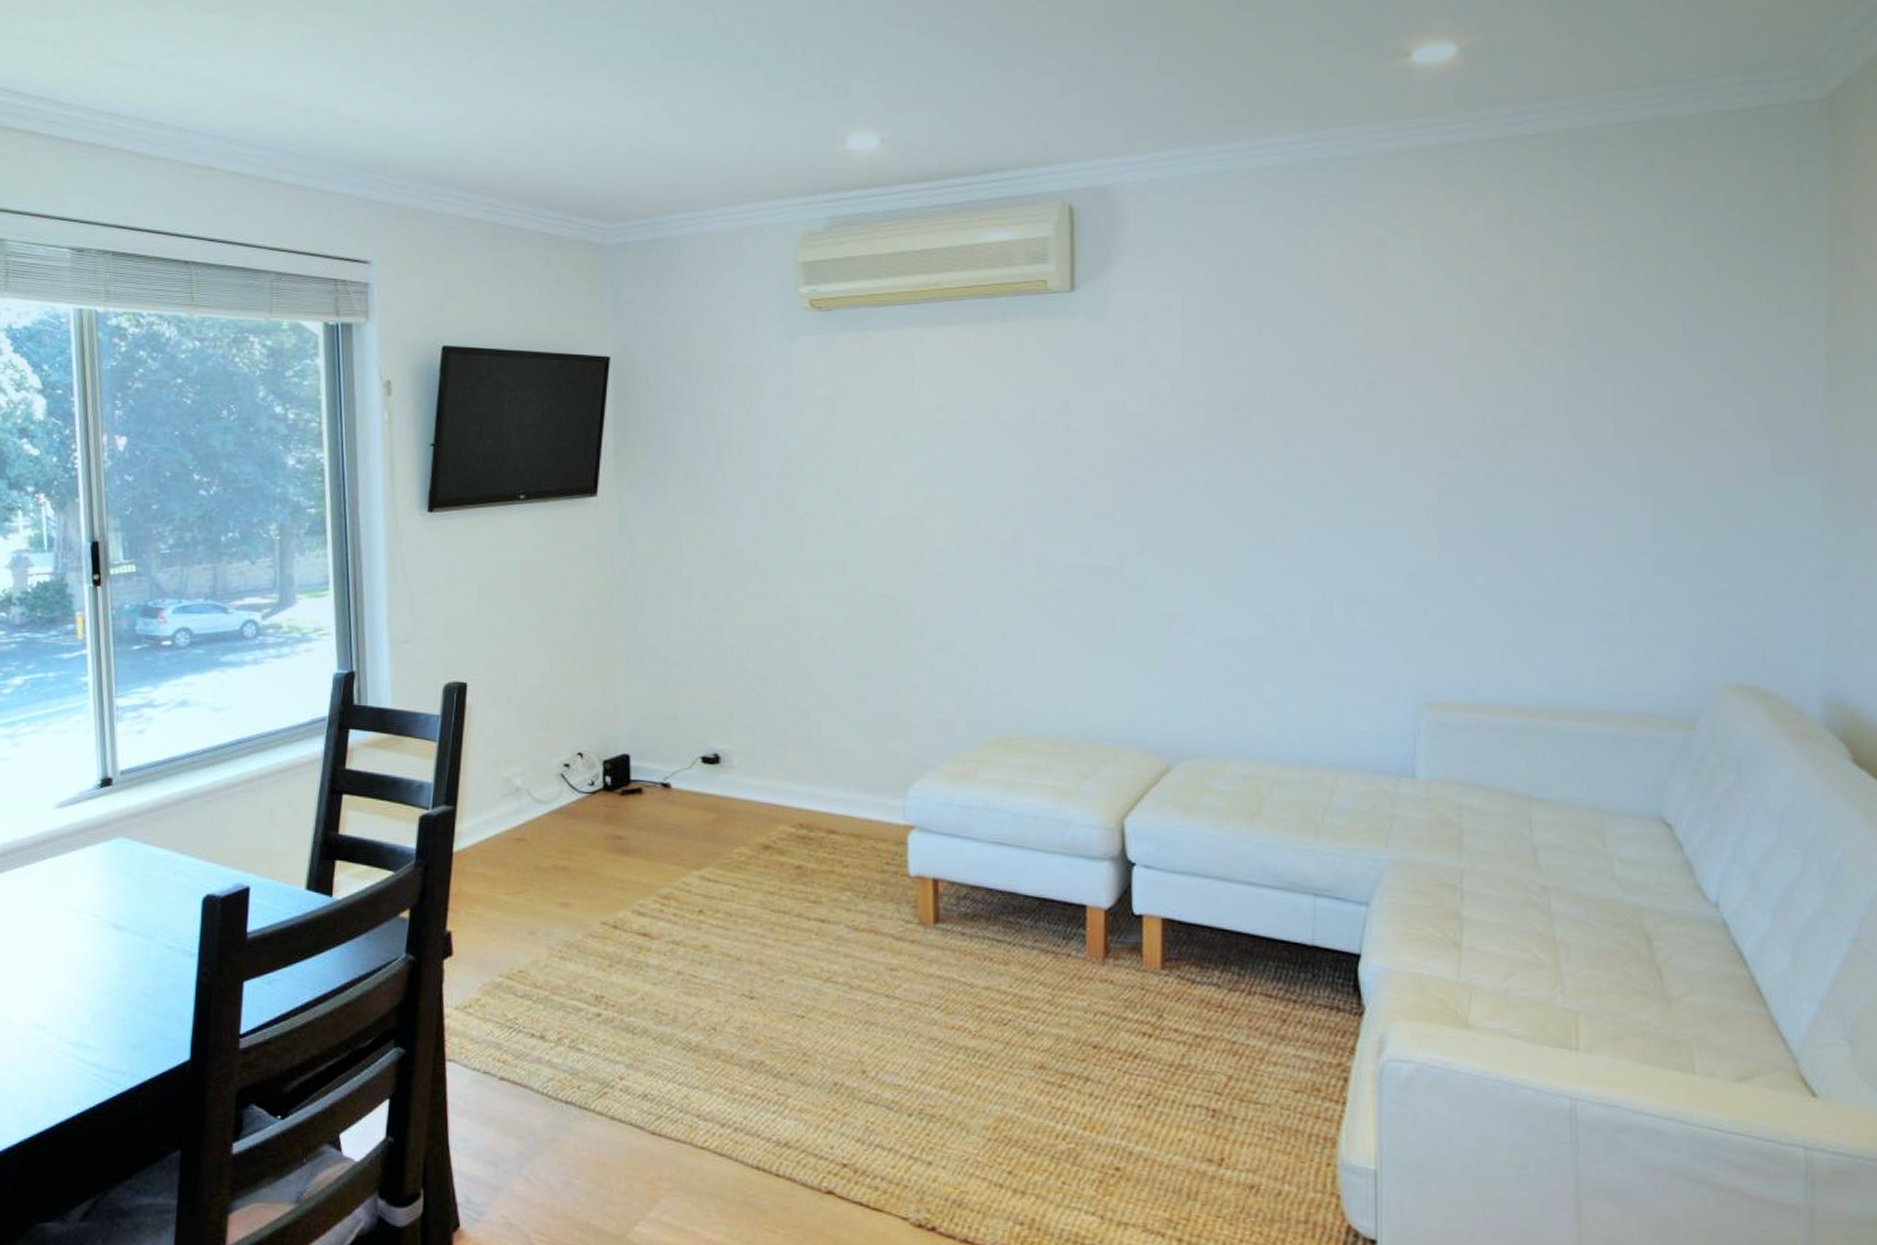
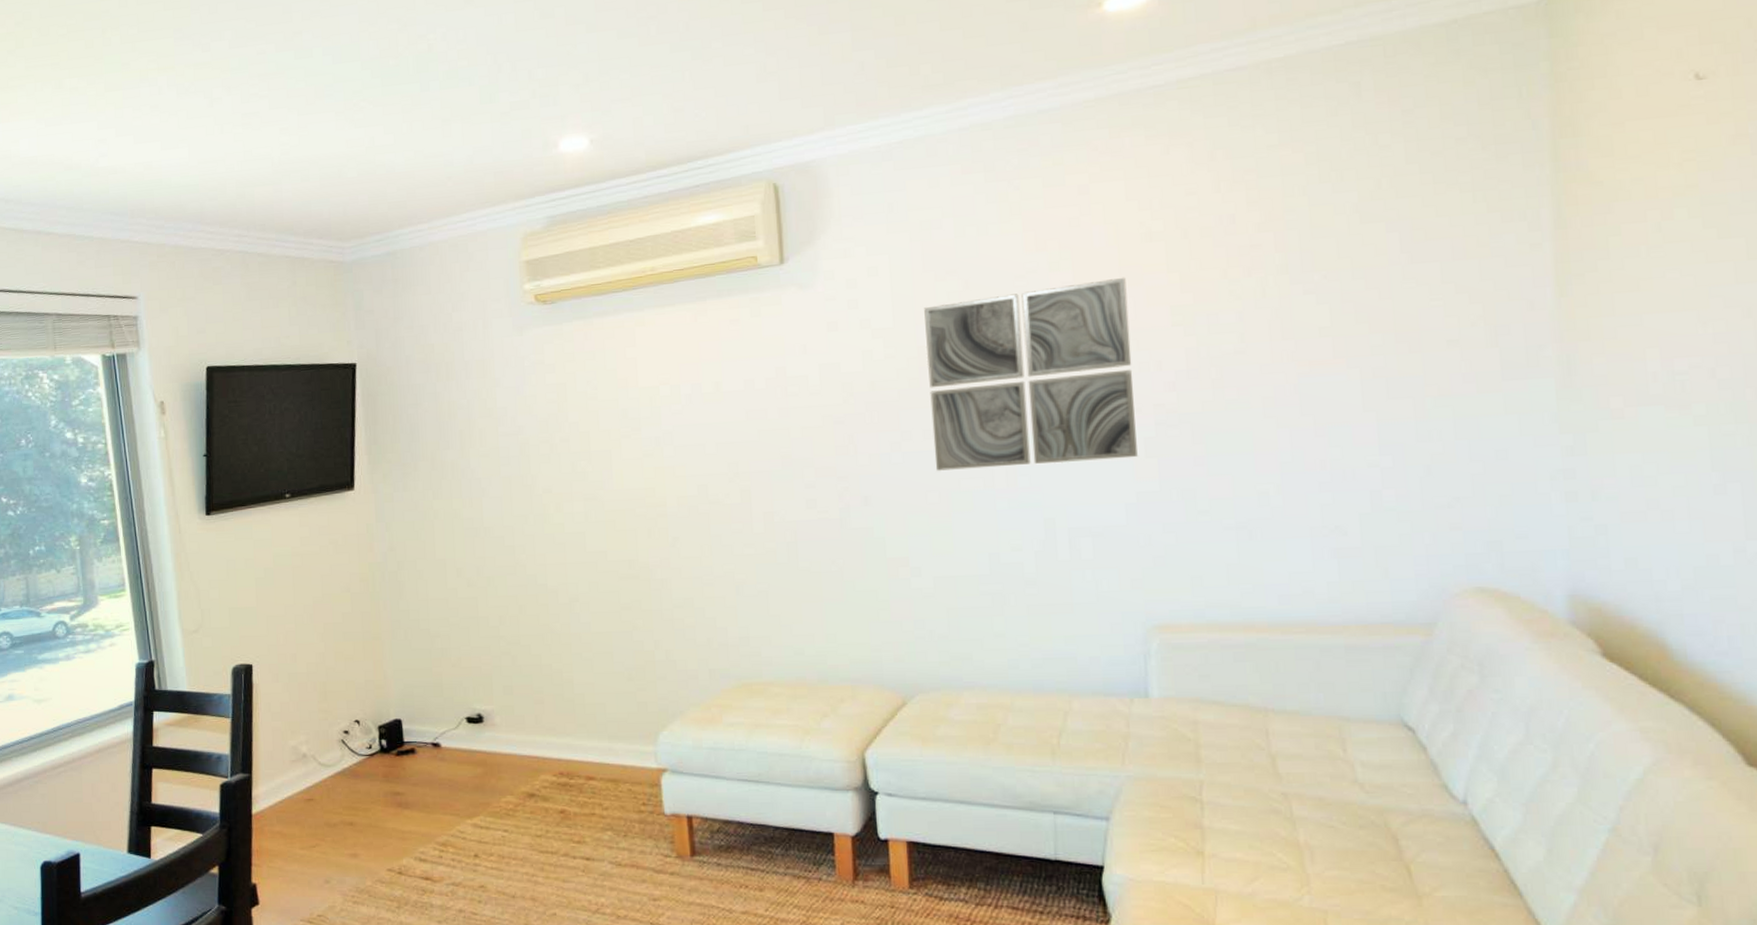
wall art: none [1215,337,1419,525] -> present [924,277,1138,471]

